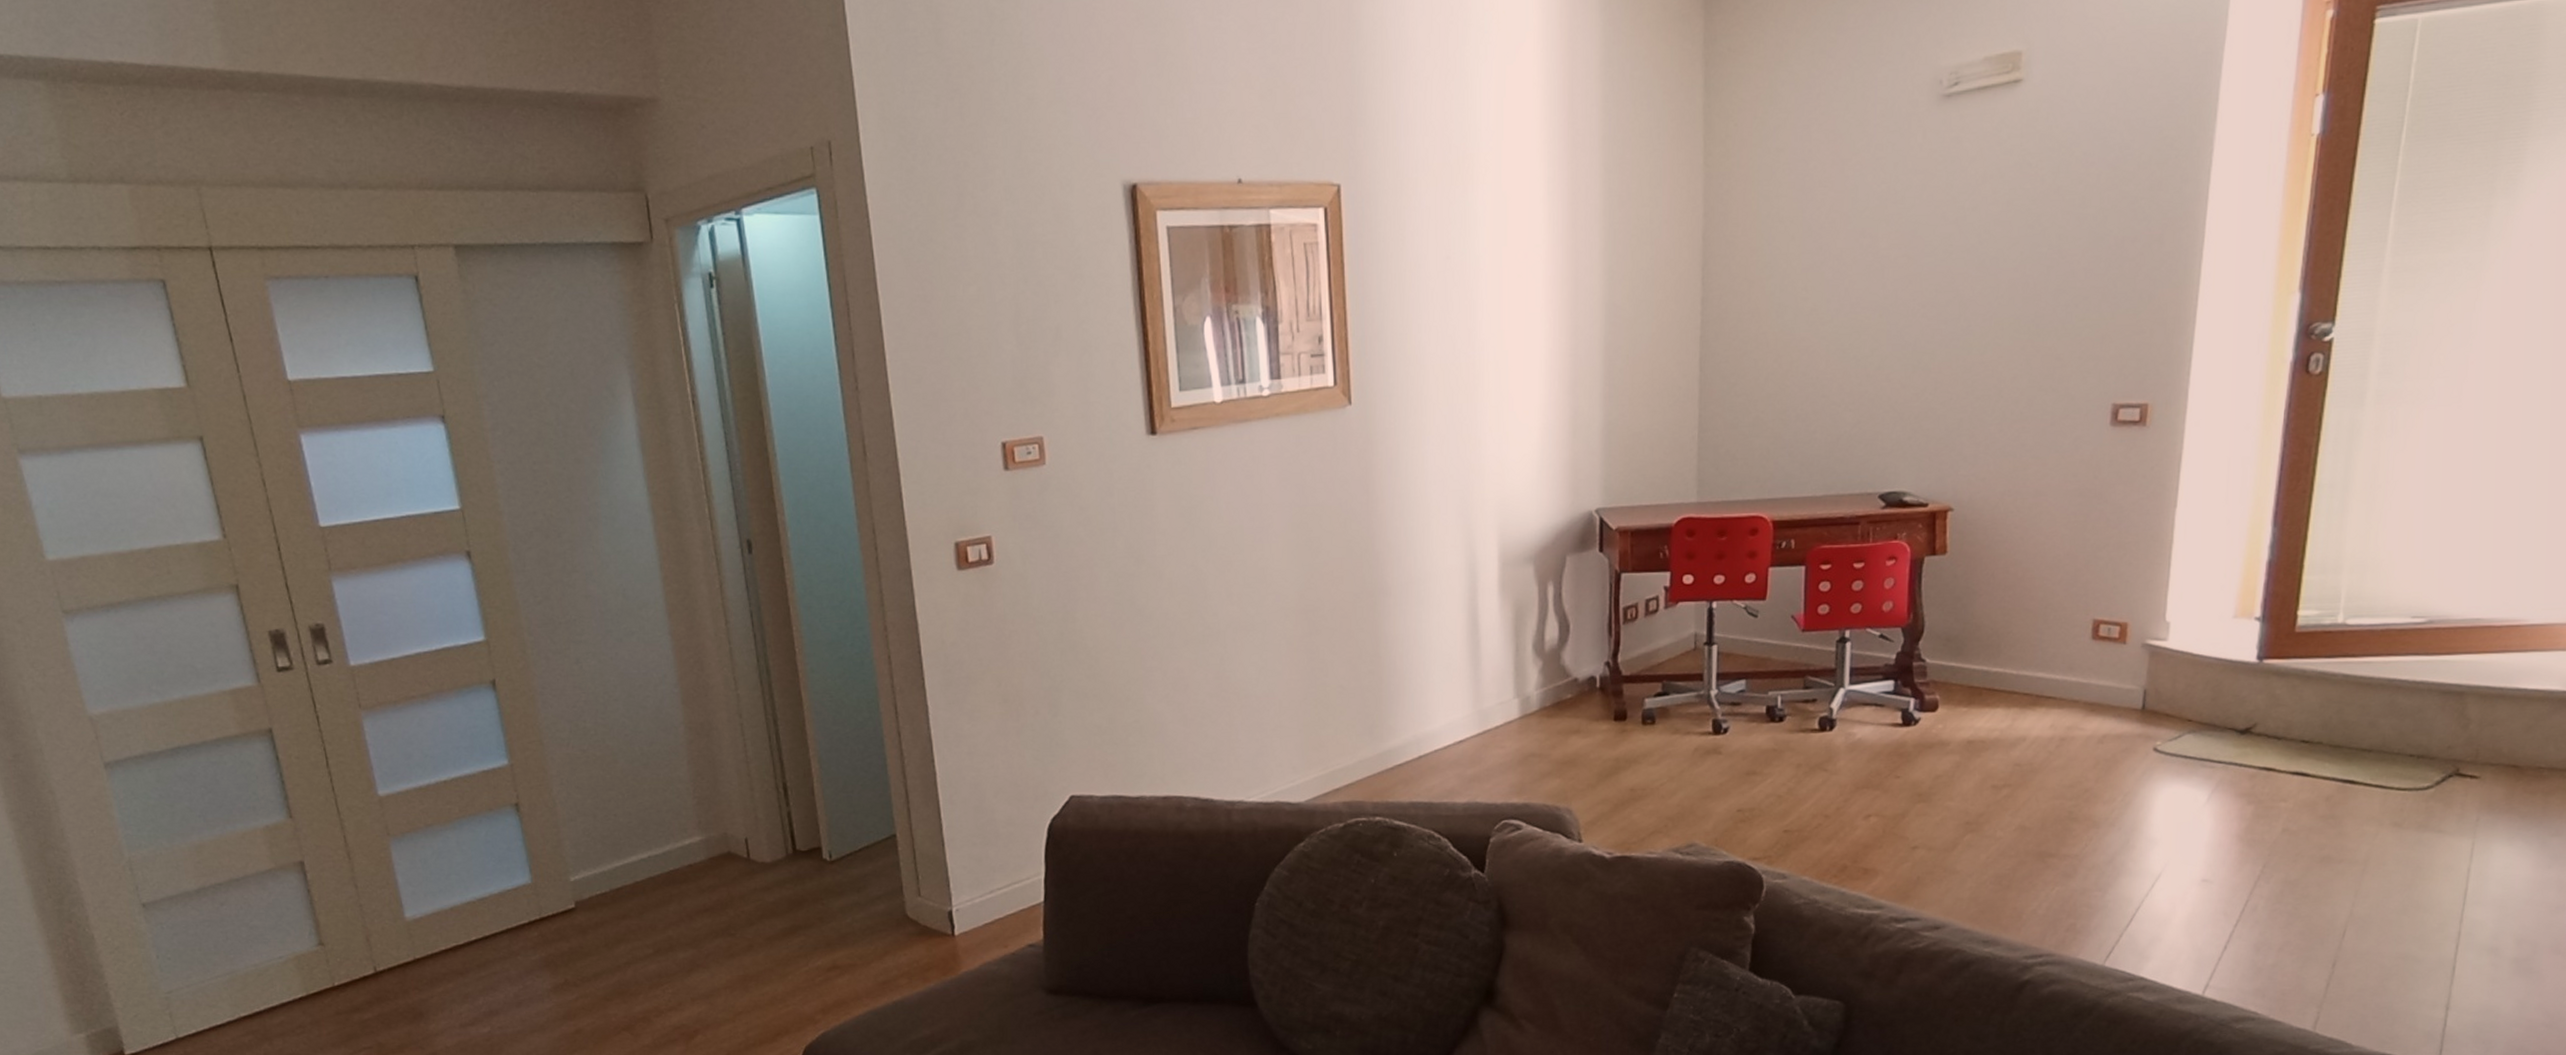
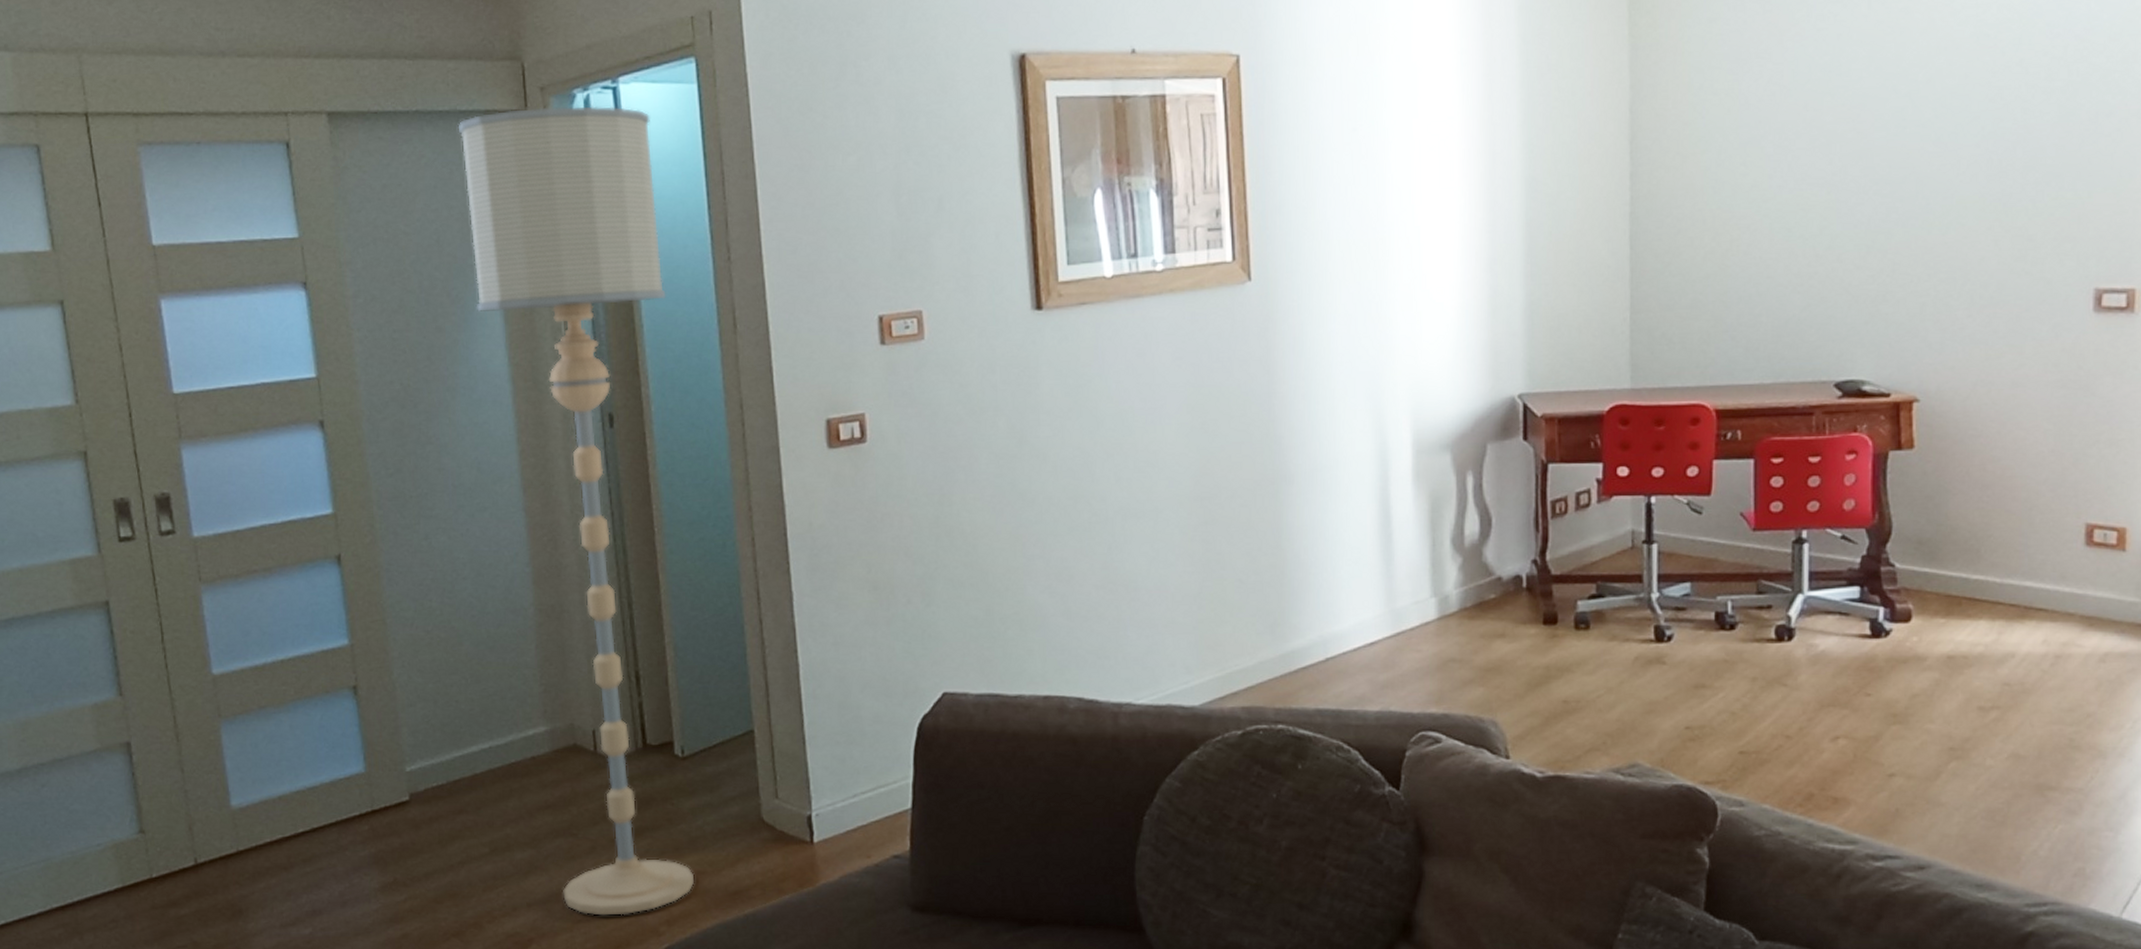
floor lamp: none [585,237,847,1007] -> present [458,106,695,916]

